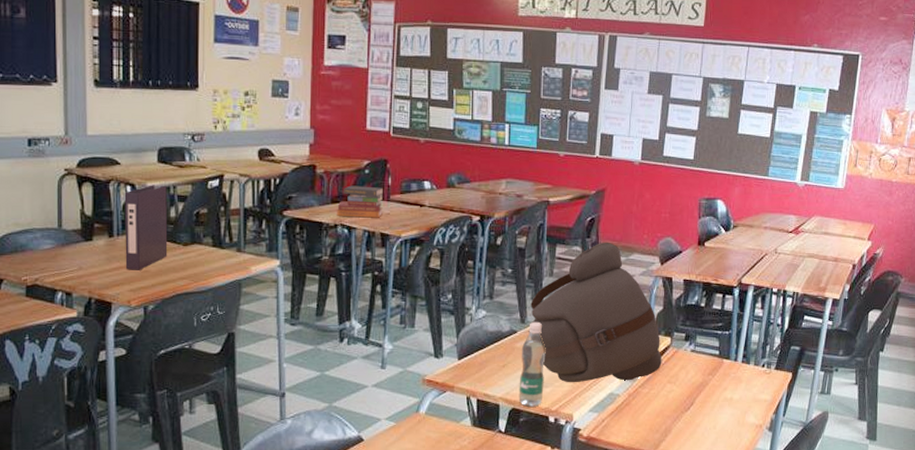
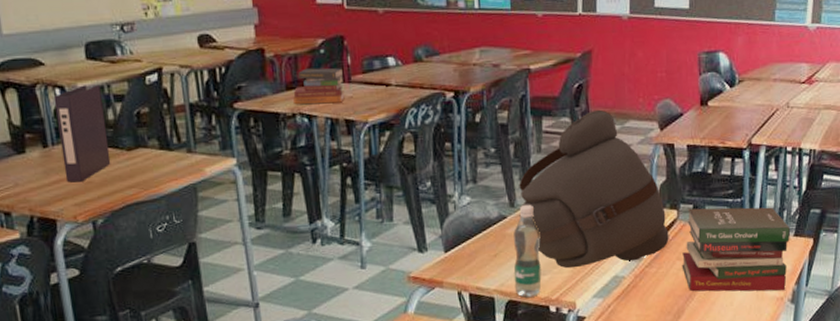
books: none [671,337,772,419] -> present [682,207,791,292]

